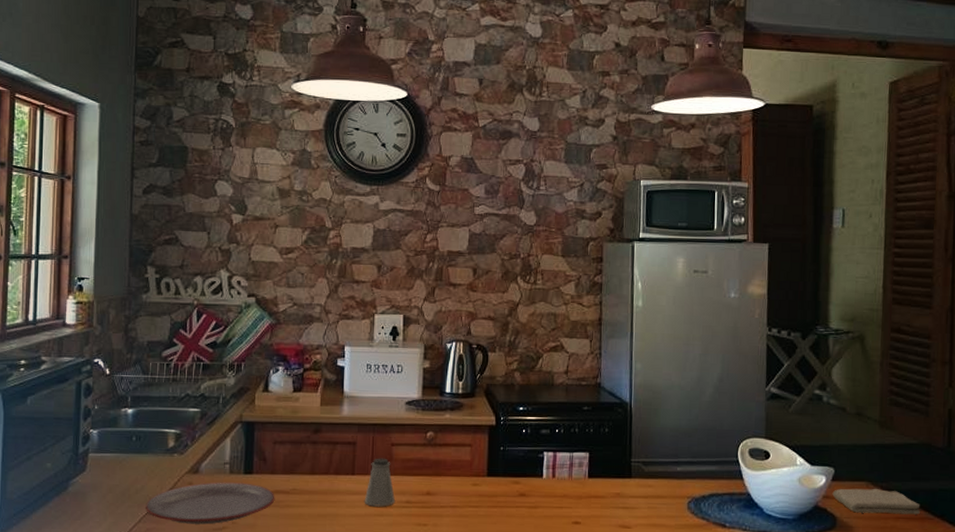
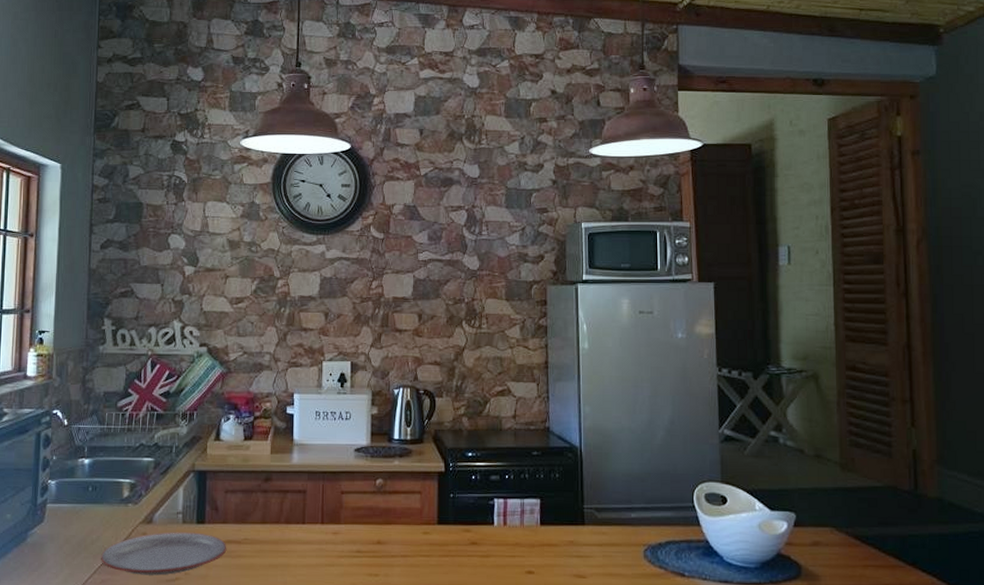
saltshaker: present [364,458,396,507] -> none [315,506,346,557]
washcloth: present [832,488,920,515] -> none [795,534,890,562]

